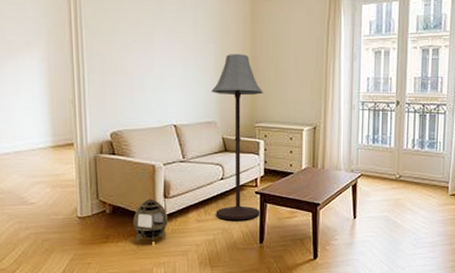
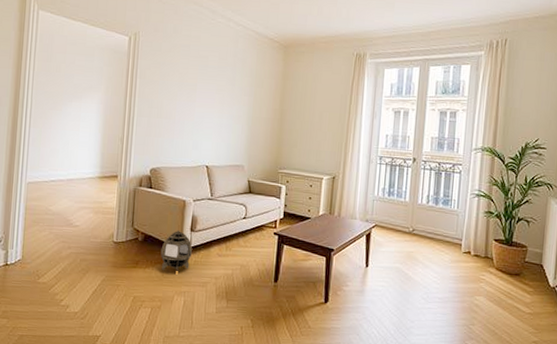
floor lamp: present [211,54,264,221] -> none [236,106,289,259]

